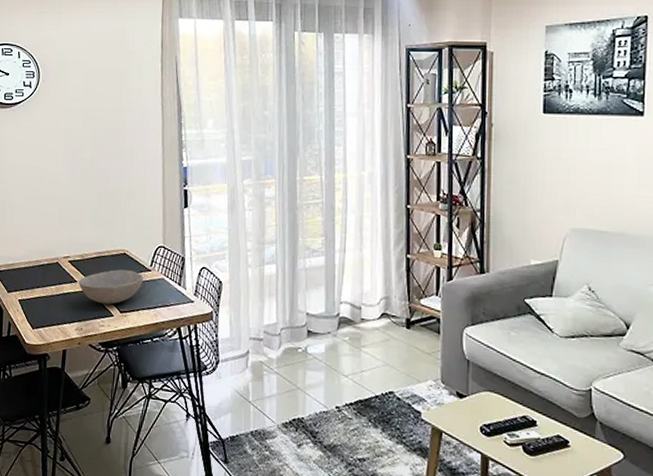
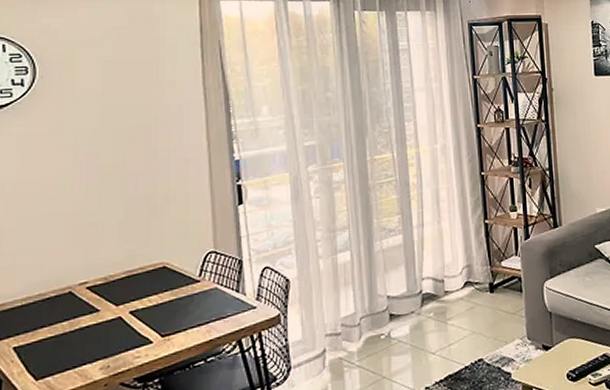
bowl: present [78,269,144,305] -> none [101,285,191,332]

